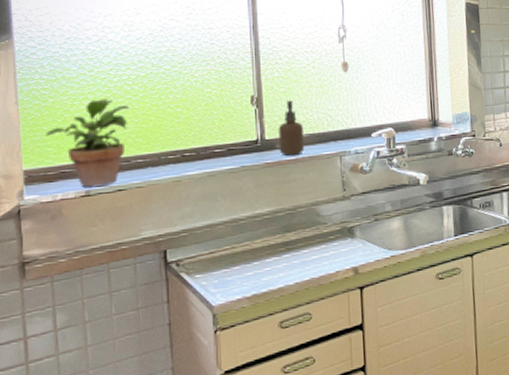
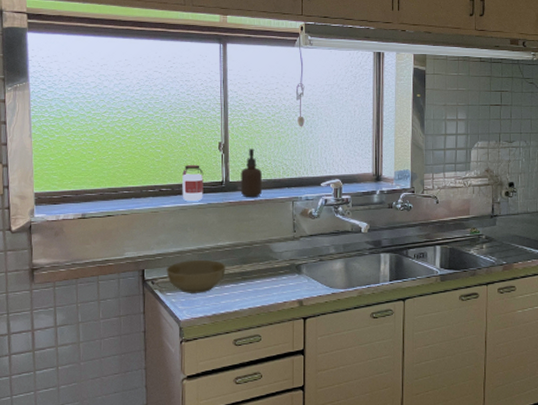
potted plant: present [46,99,130,188] -> none [52,137,119,212]
bowl: none [193,231,266,273] -> present [166,259,226,293]
jar: none [209,122,235,166] -> present [182,164,204,202]

